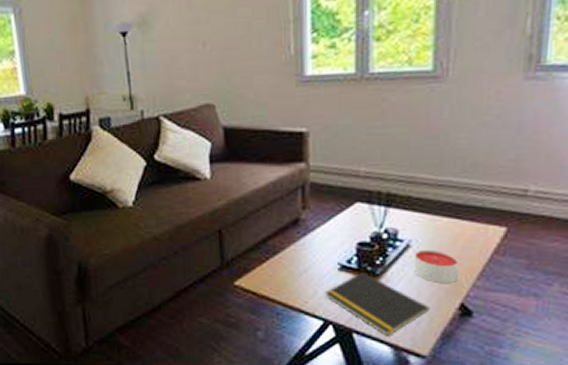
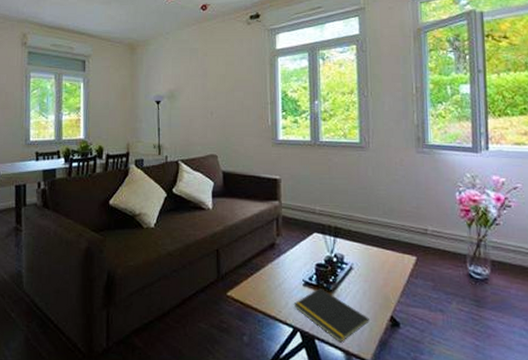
candle: present [413,249,458,283] -> none [356,271,387,299]

